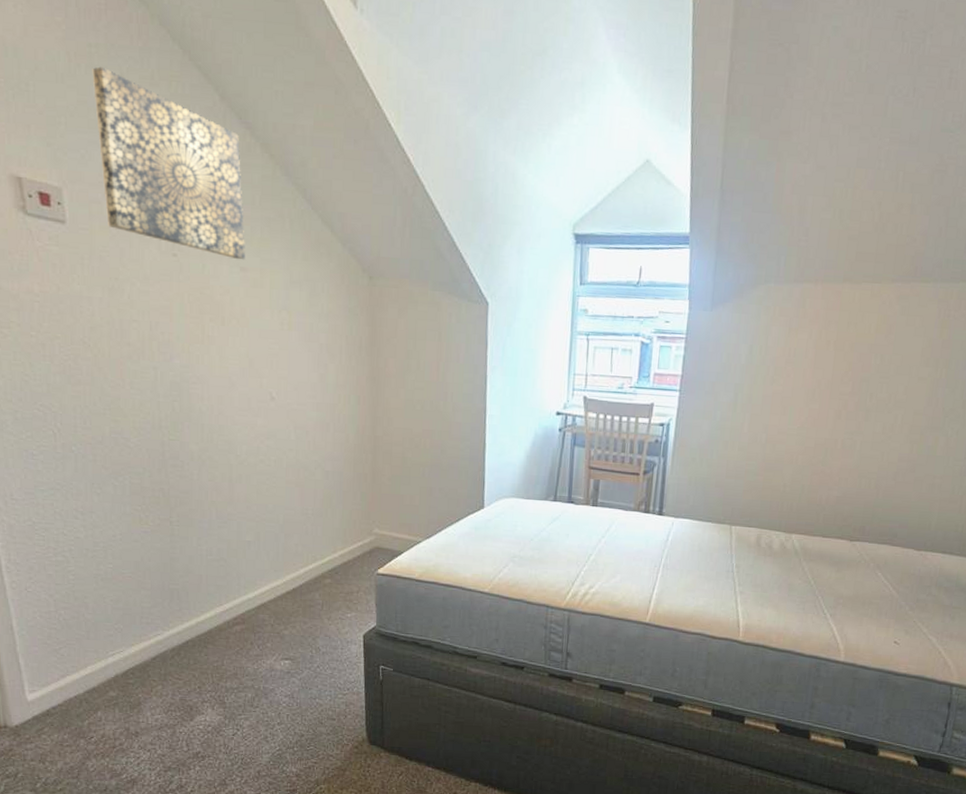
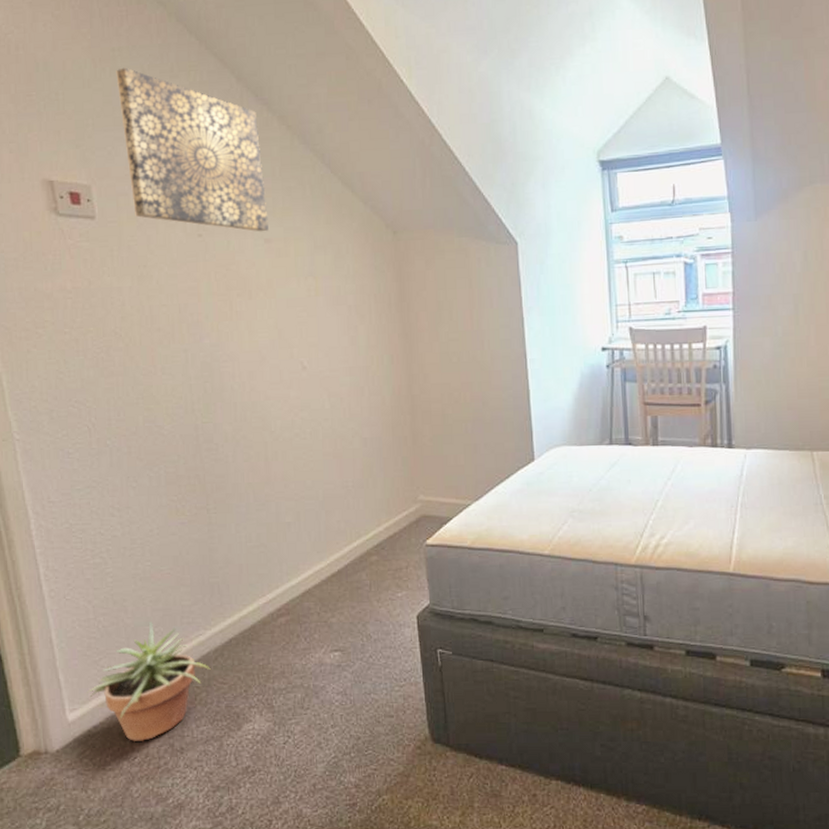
potted plant: none [47,619,167,724] -> present [87,622,211,741]

